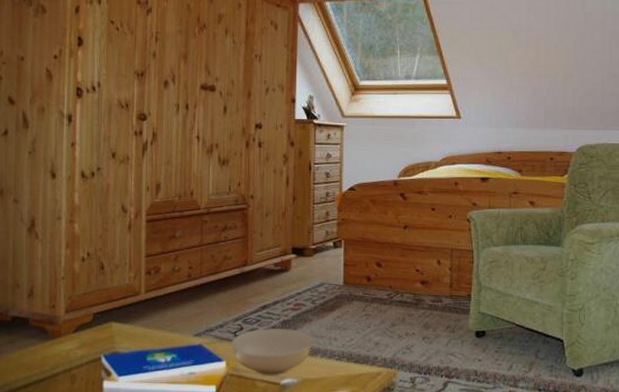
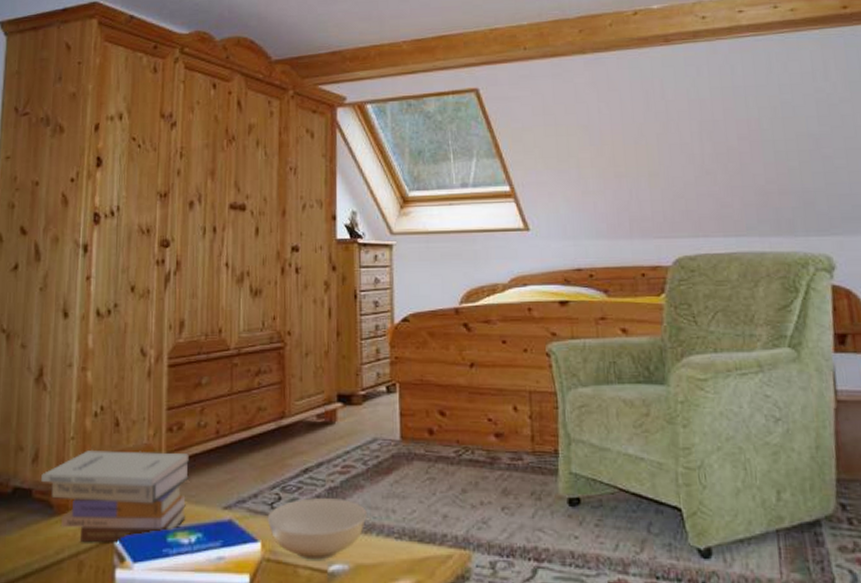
books: none [37,287,166,361] -> present [41,449,190,543]

